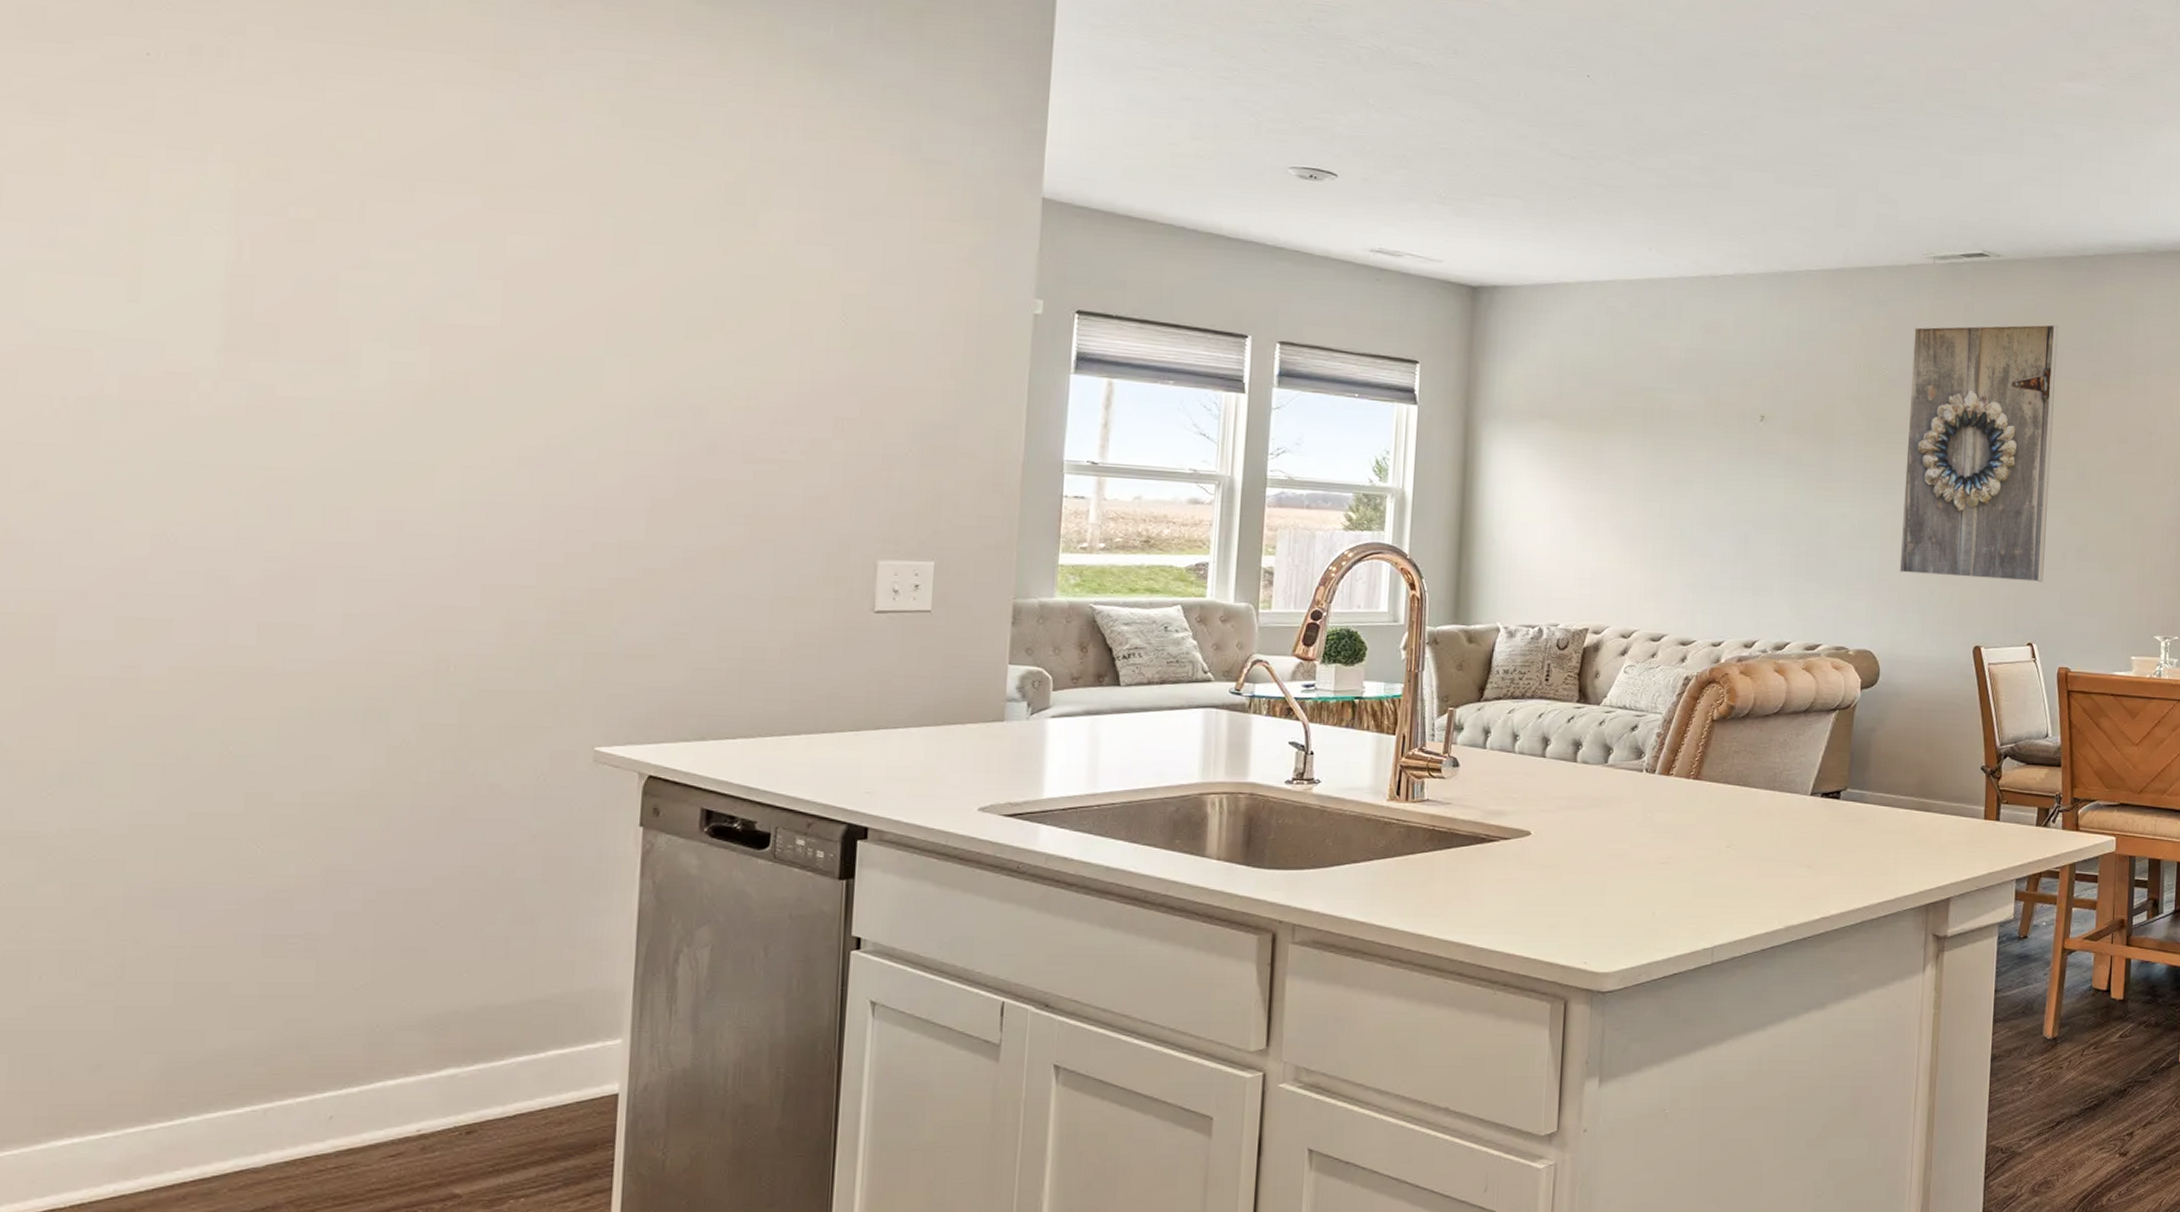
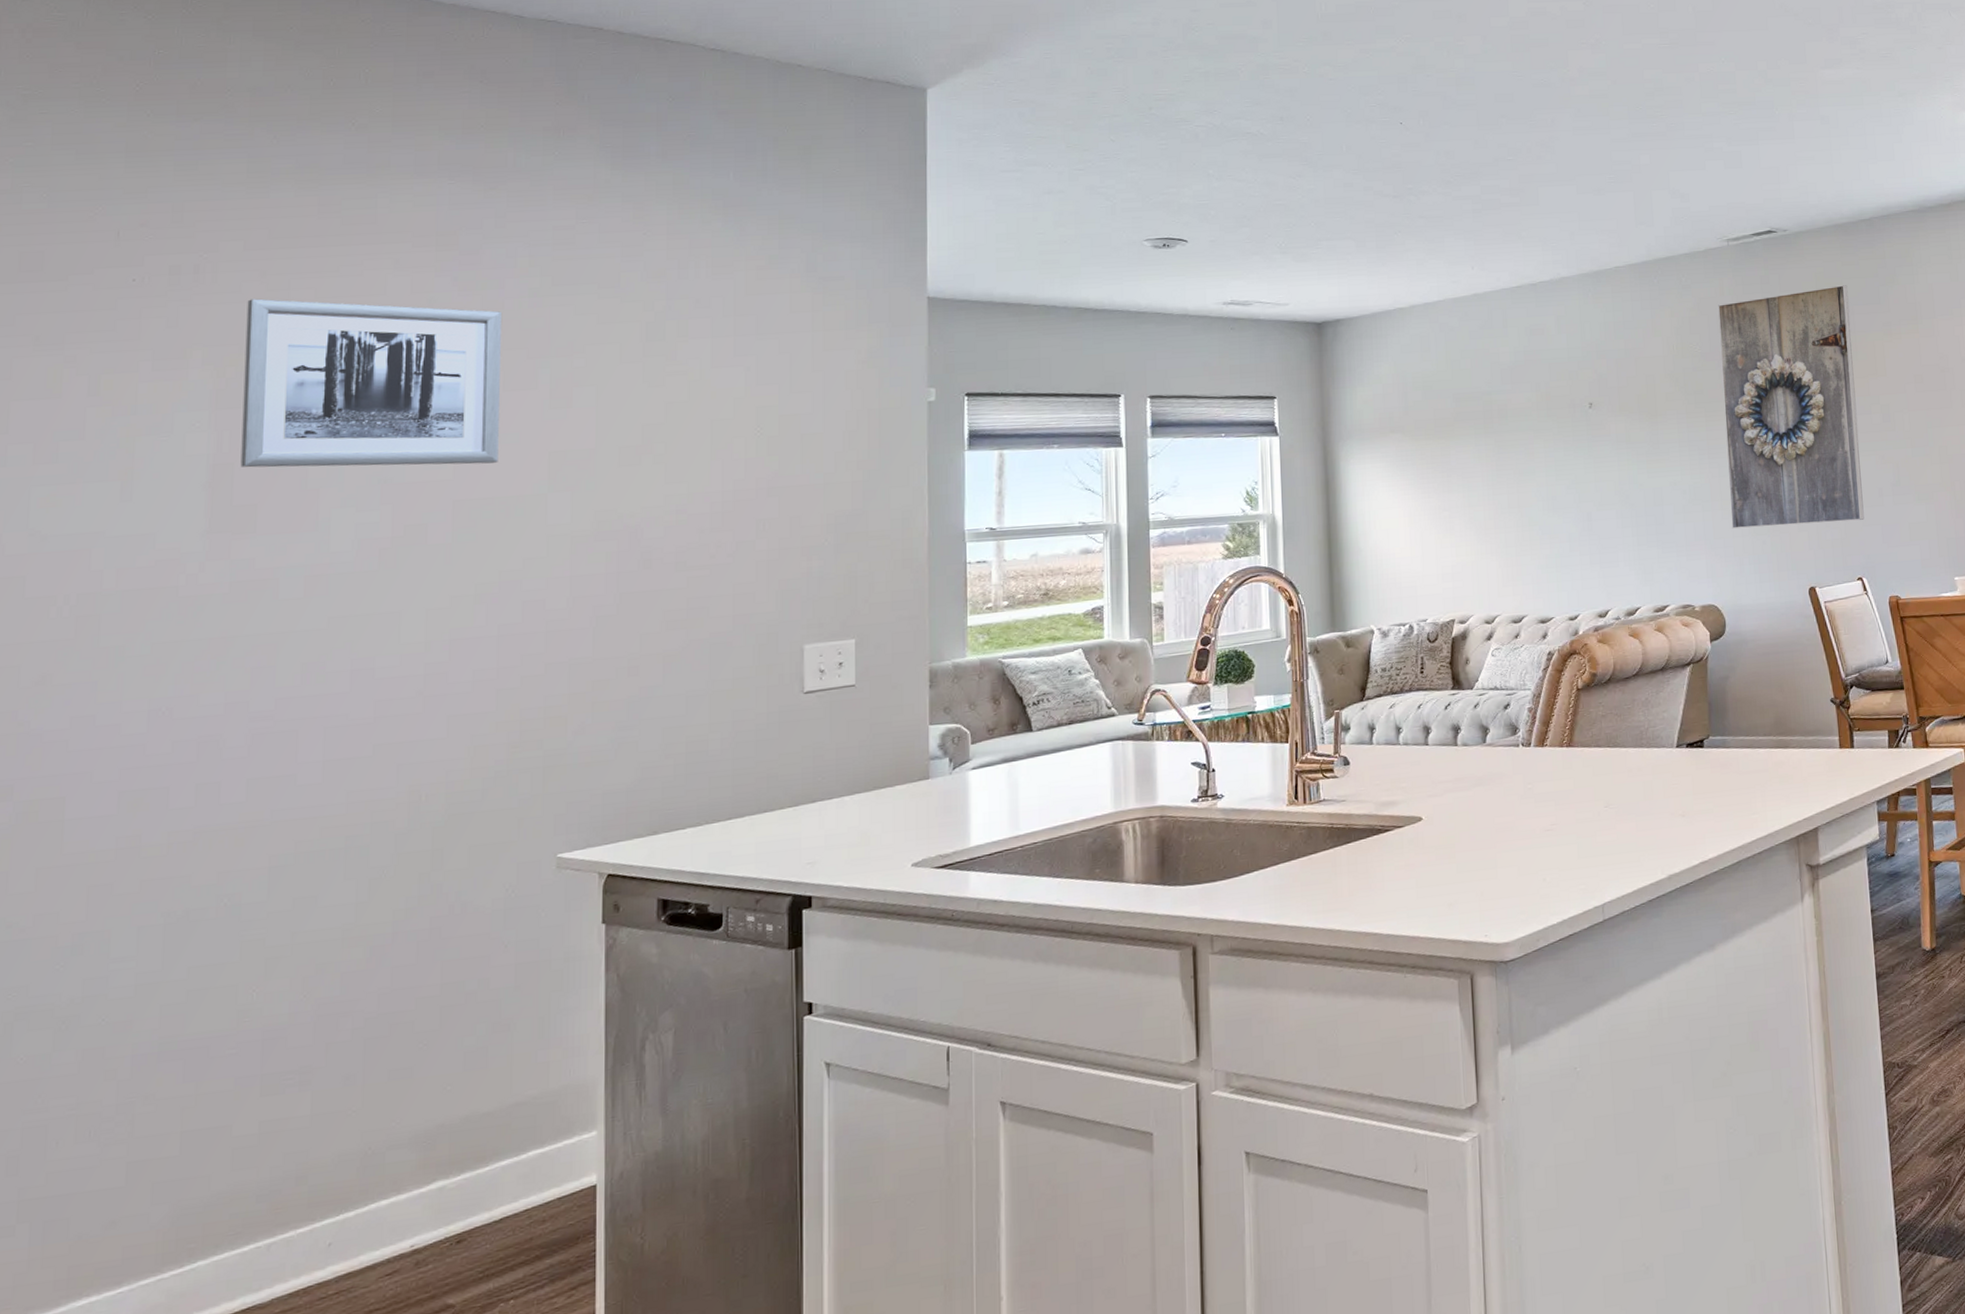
wall art: none [262,94,563,316] -> present [240,298,501,468]

